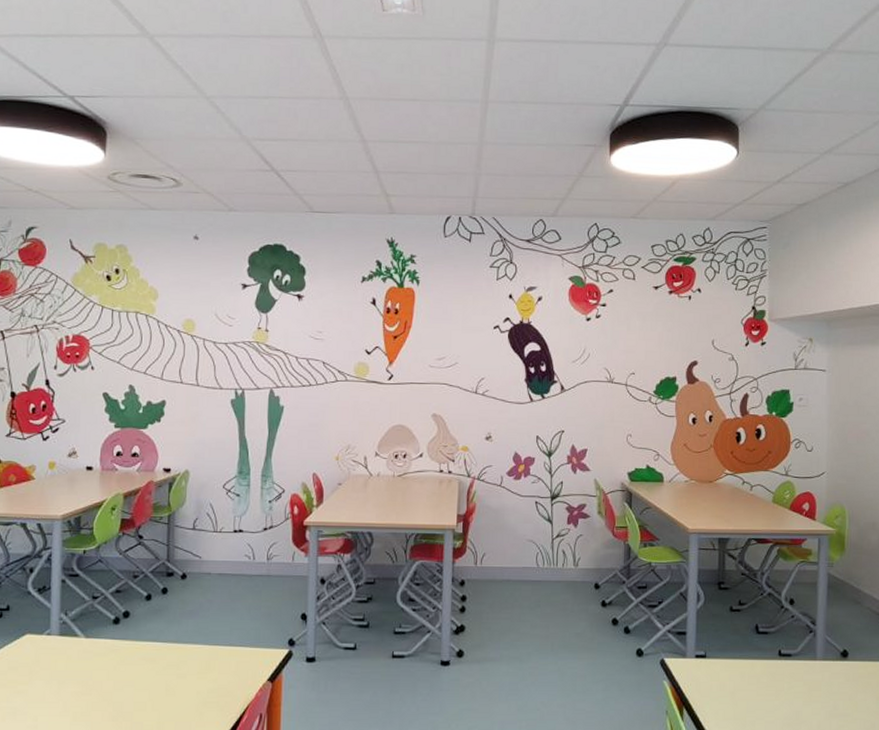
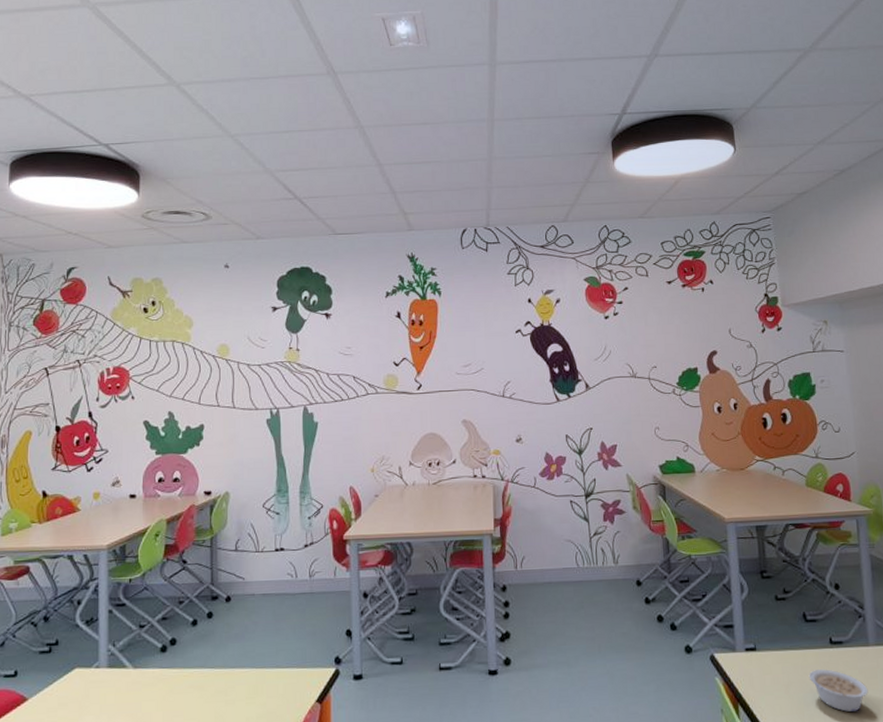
legume: none [754,679,811,720] -> present [808,669,869,712]

